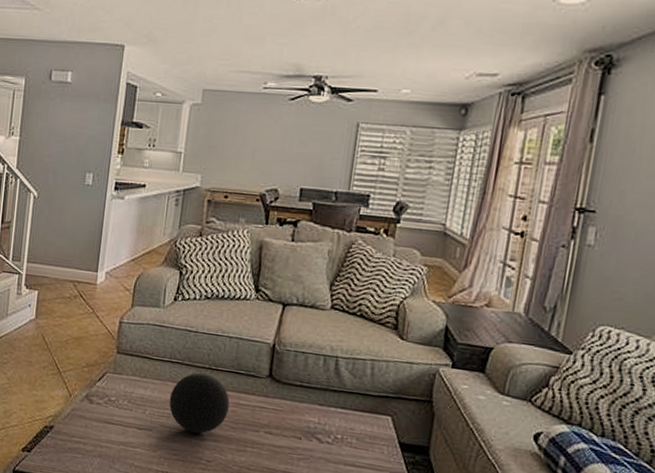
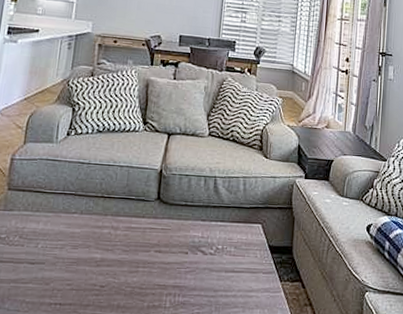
decorative orb: present [169,372,230,434] -> none [62,202,122,260]

